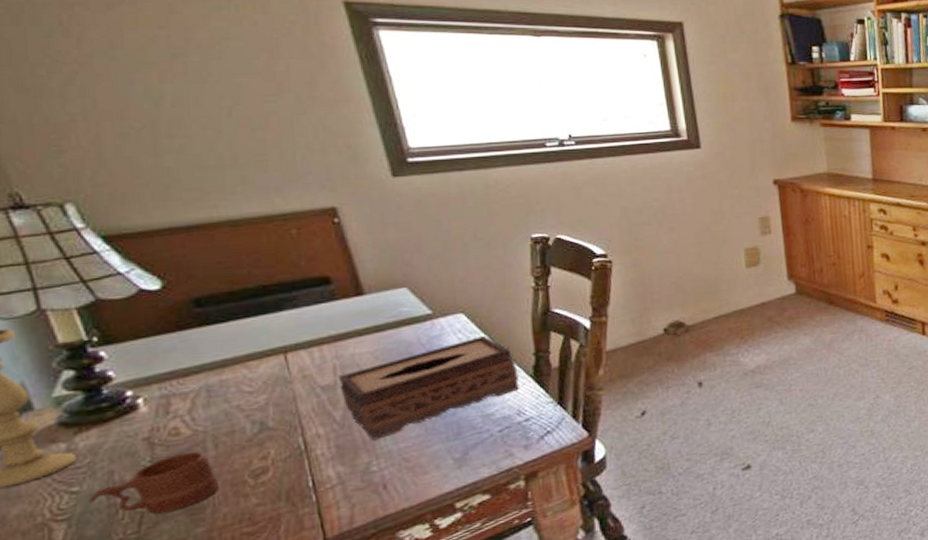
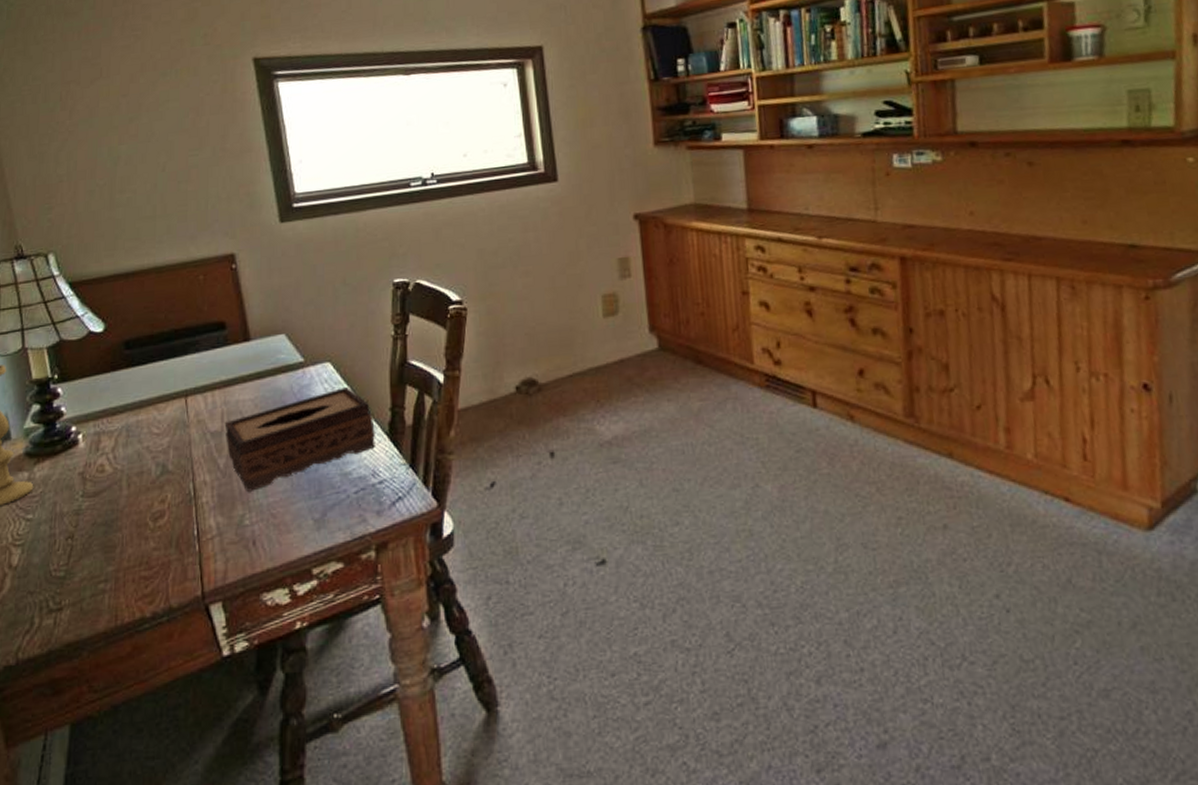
mug: present [88,452,218,515] -> none [37,490,127,548]

